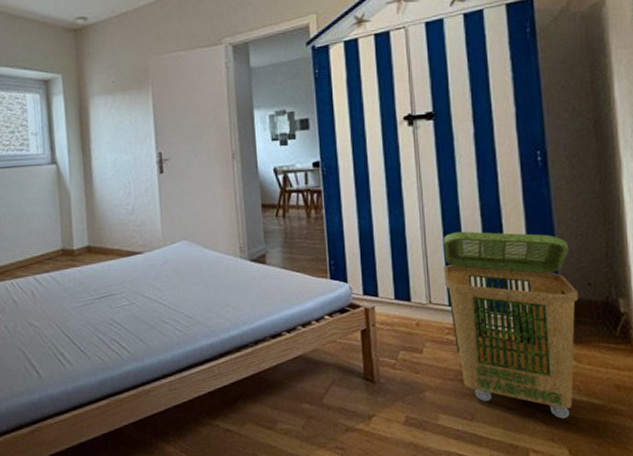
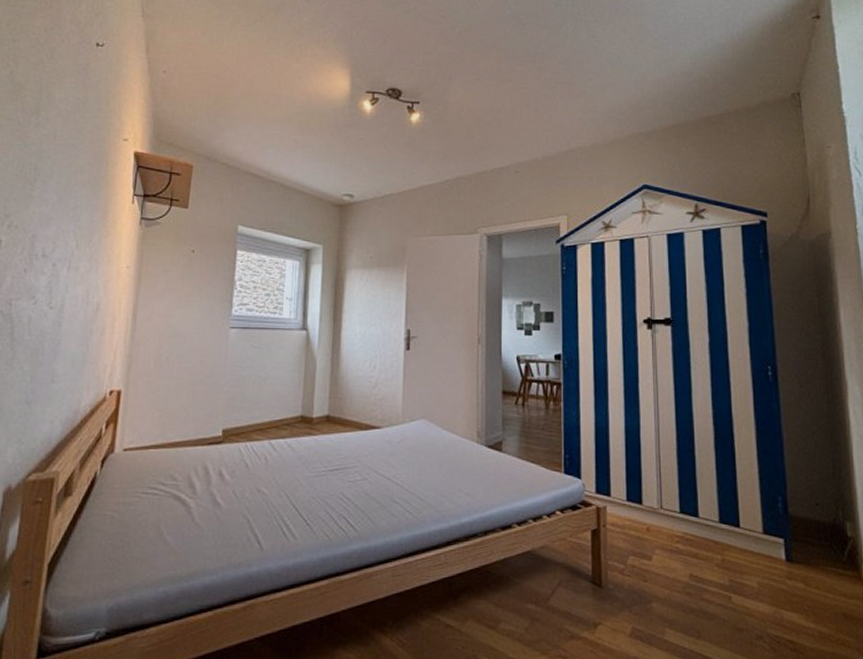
laundry basket: present [443,231,579,419] -> none [676,437,807,645]

